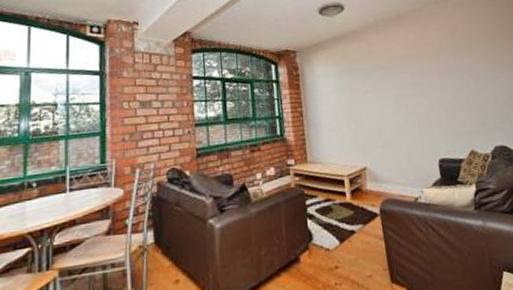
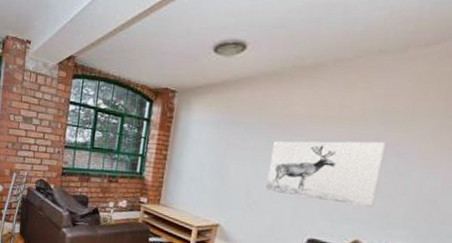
wall art: none [388,66,473,126] -> present [266,141,387,207]

